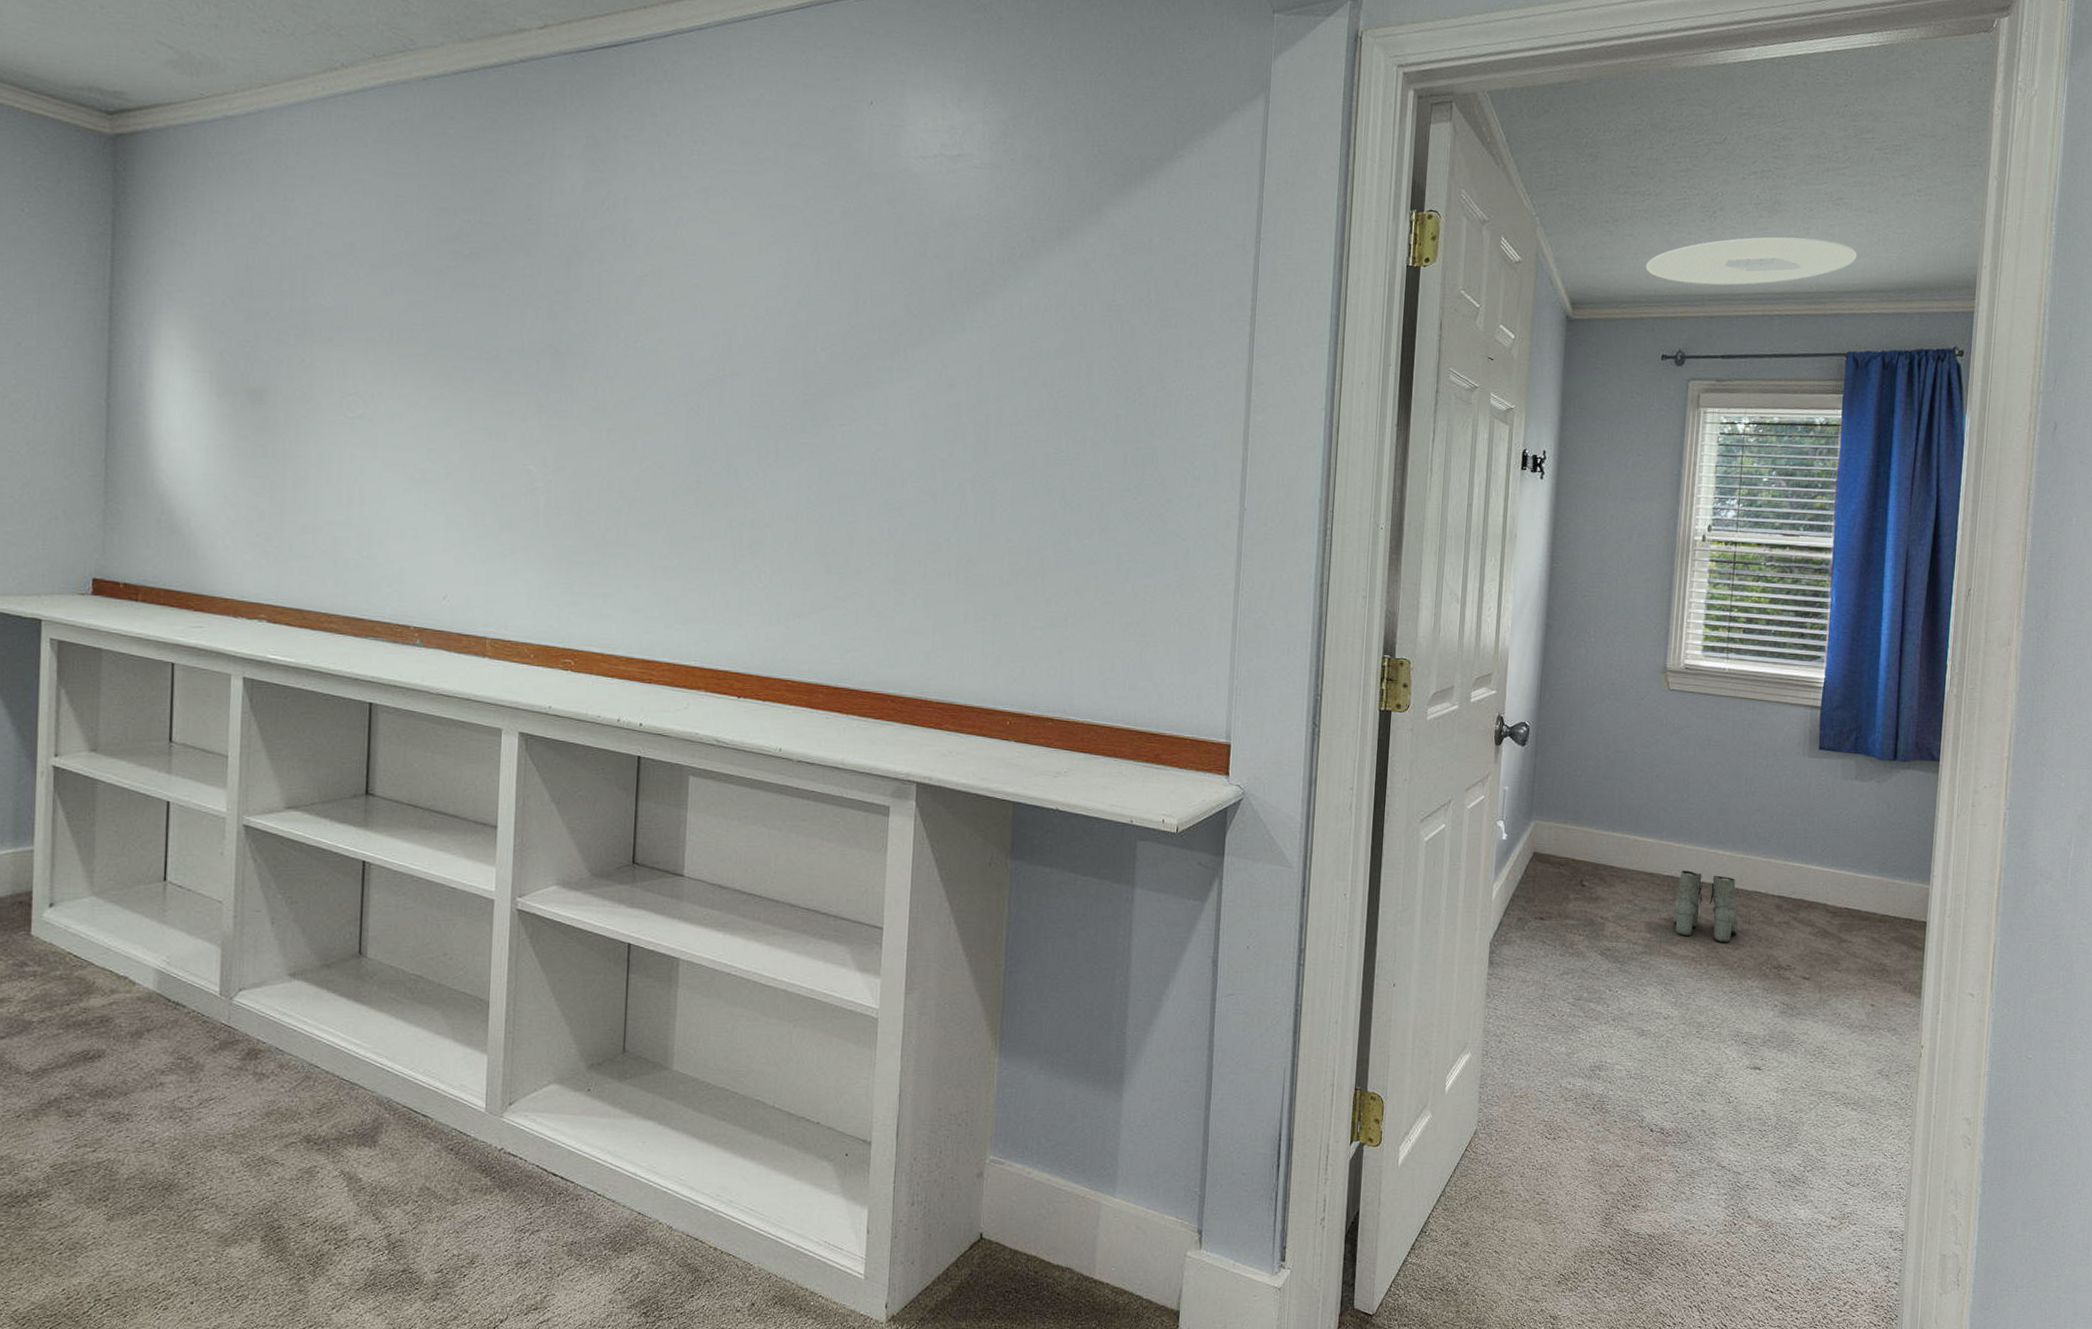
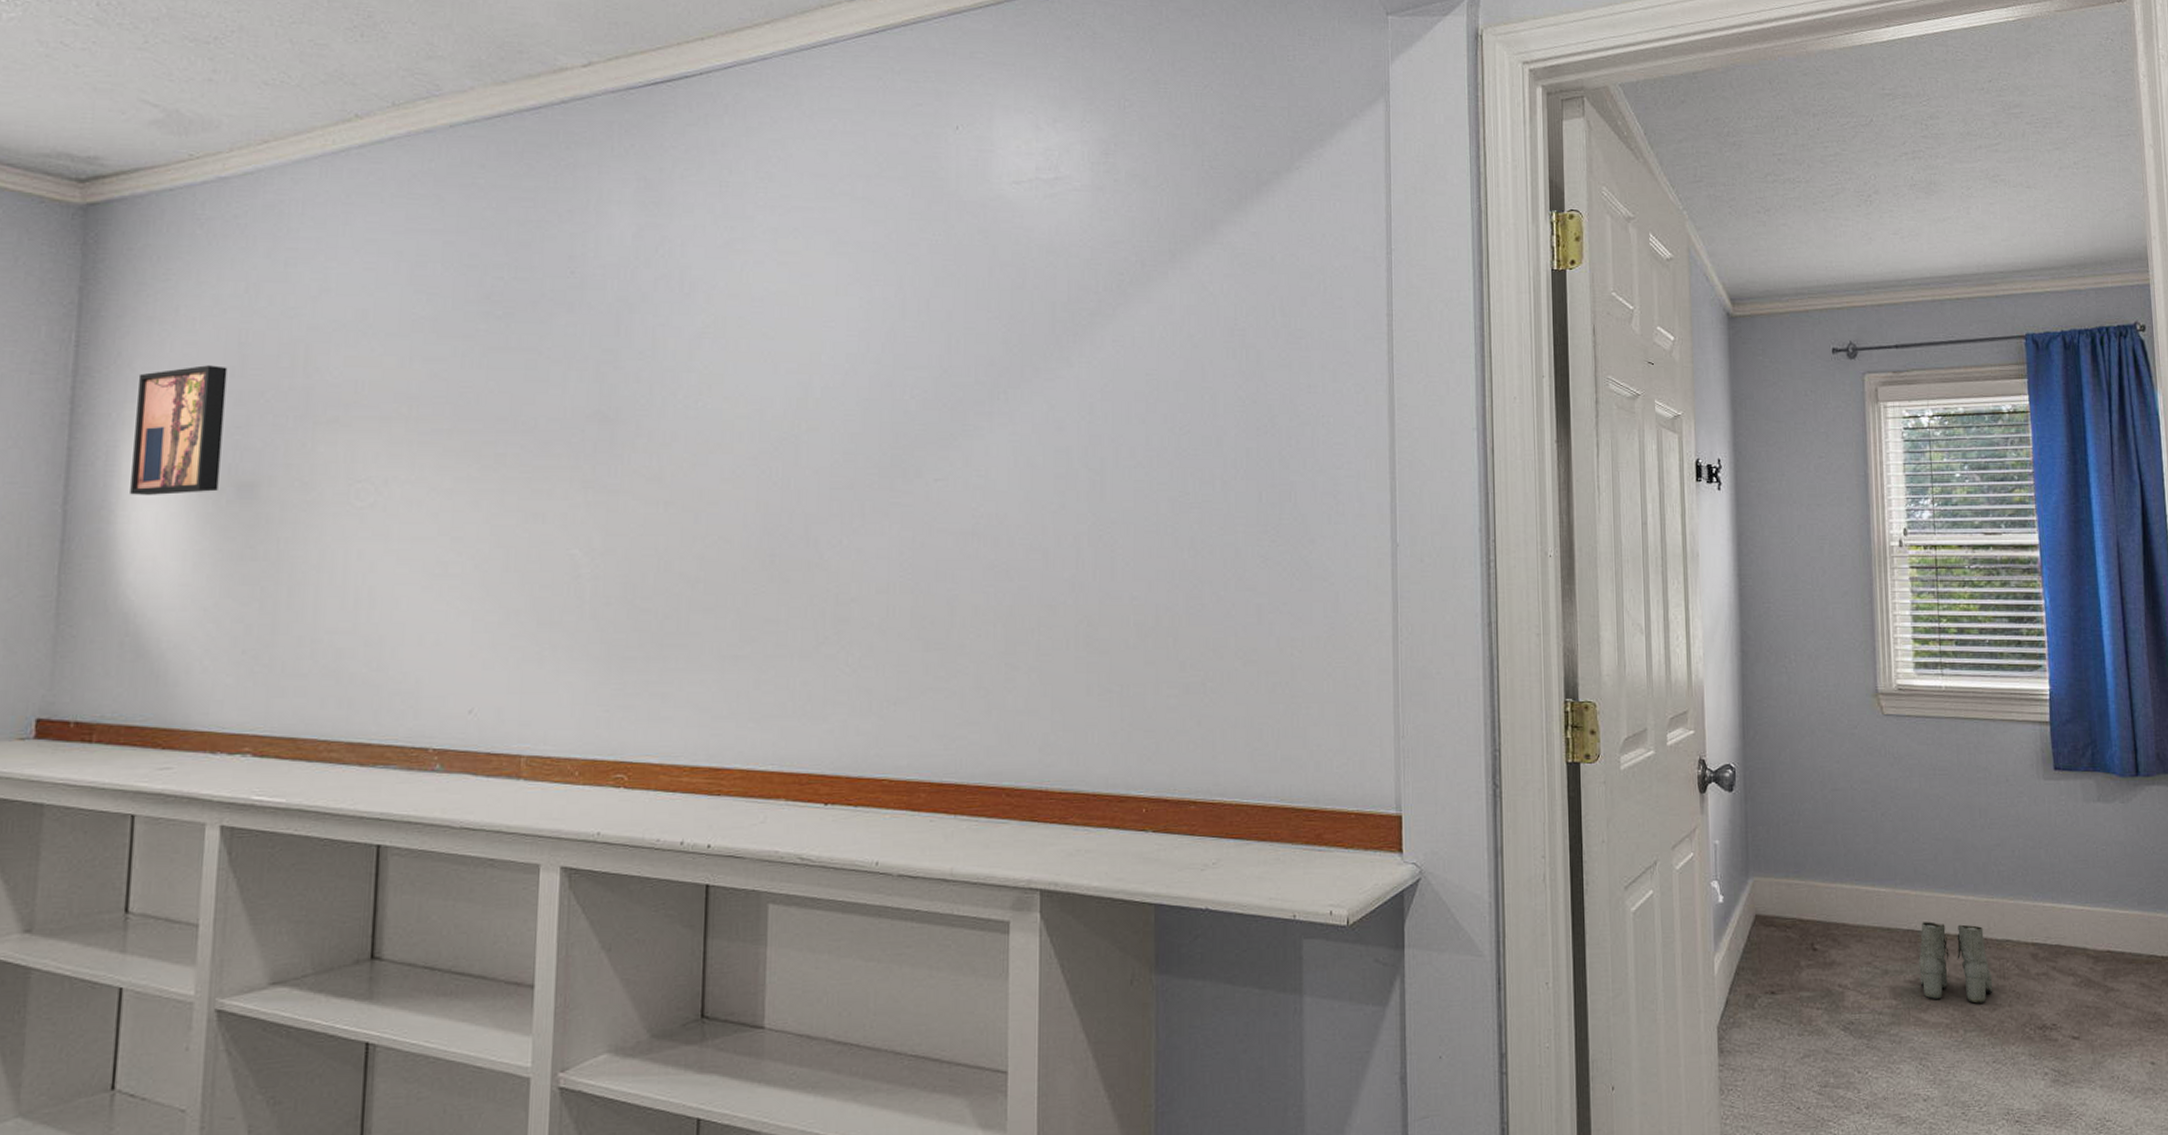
wall art: none [161,284,238,396] -> present [130,365,228,495]
ceiling light: present [1646,237,1858,285] -> none [1804,217,2022,272]

